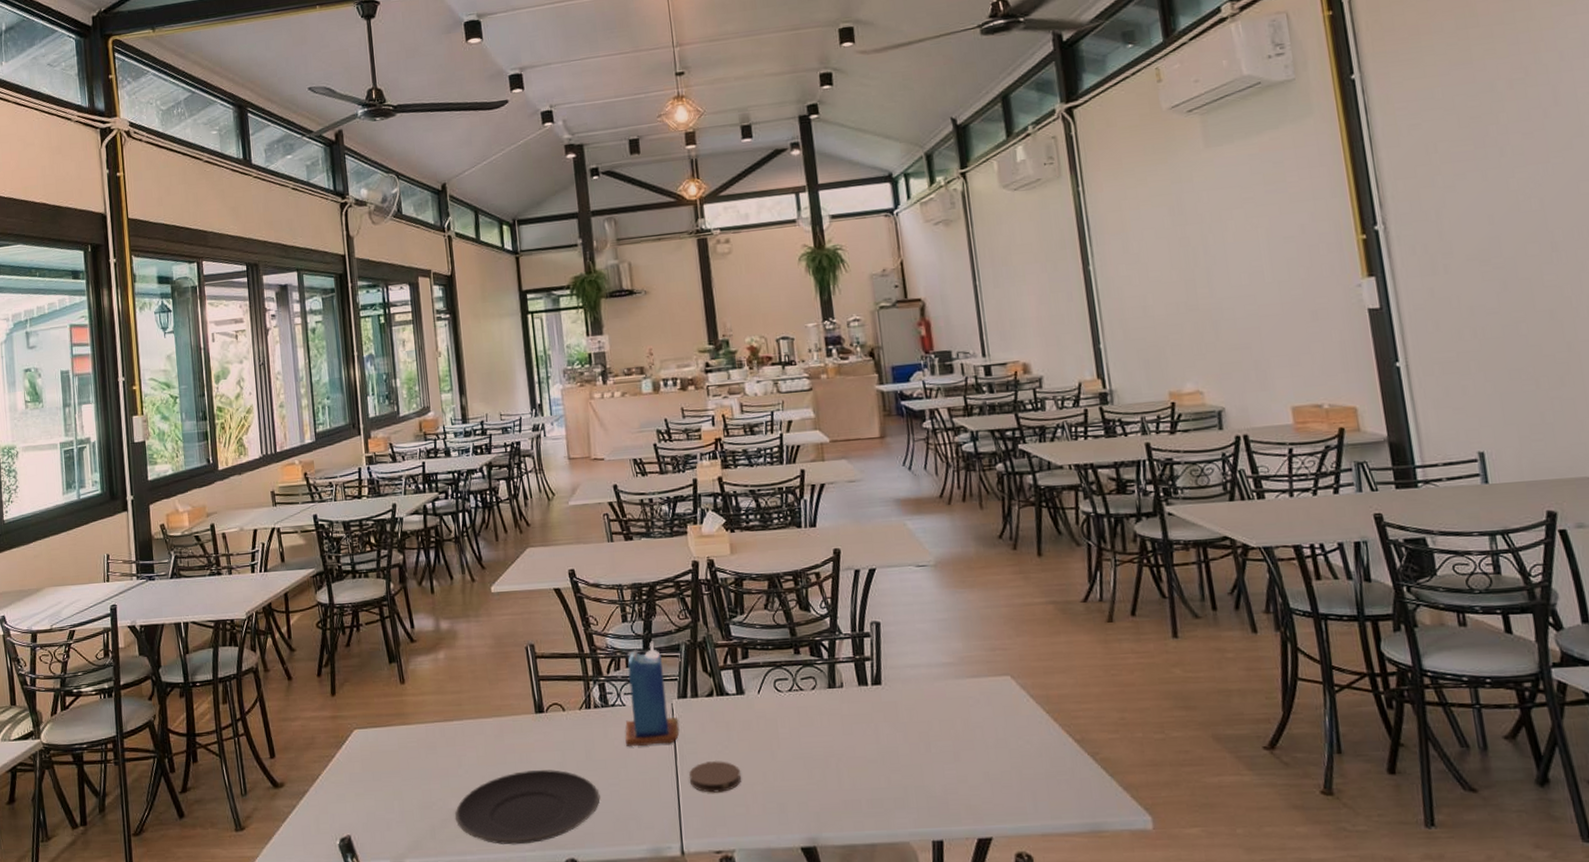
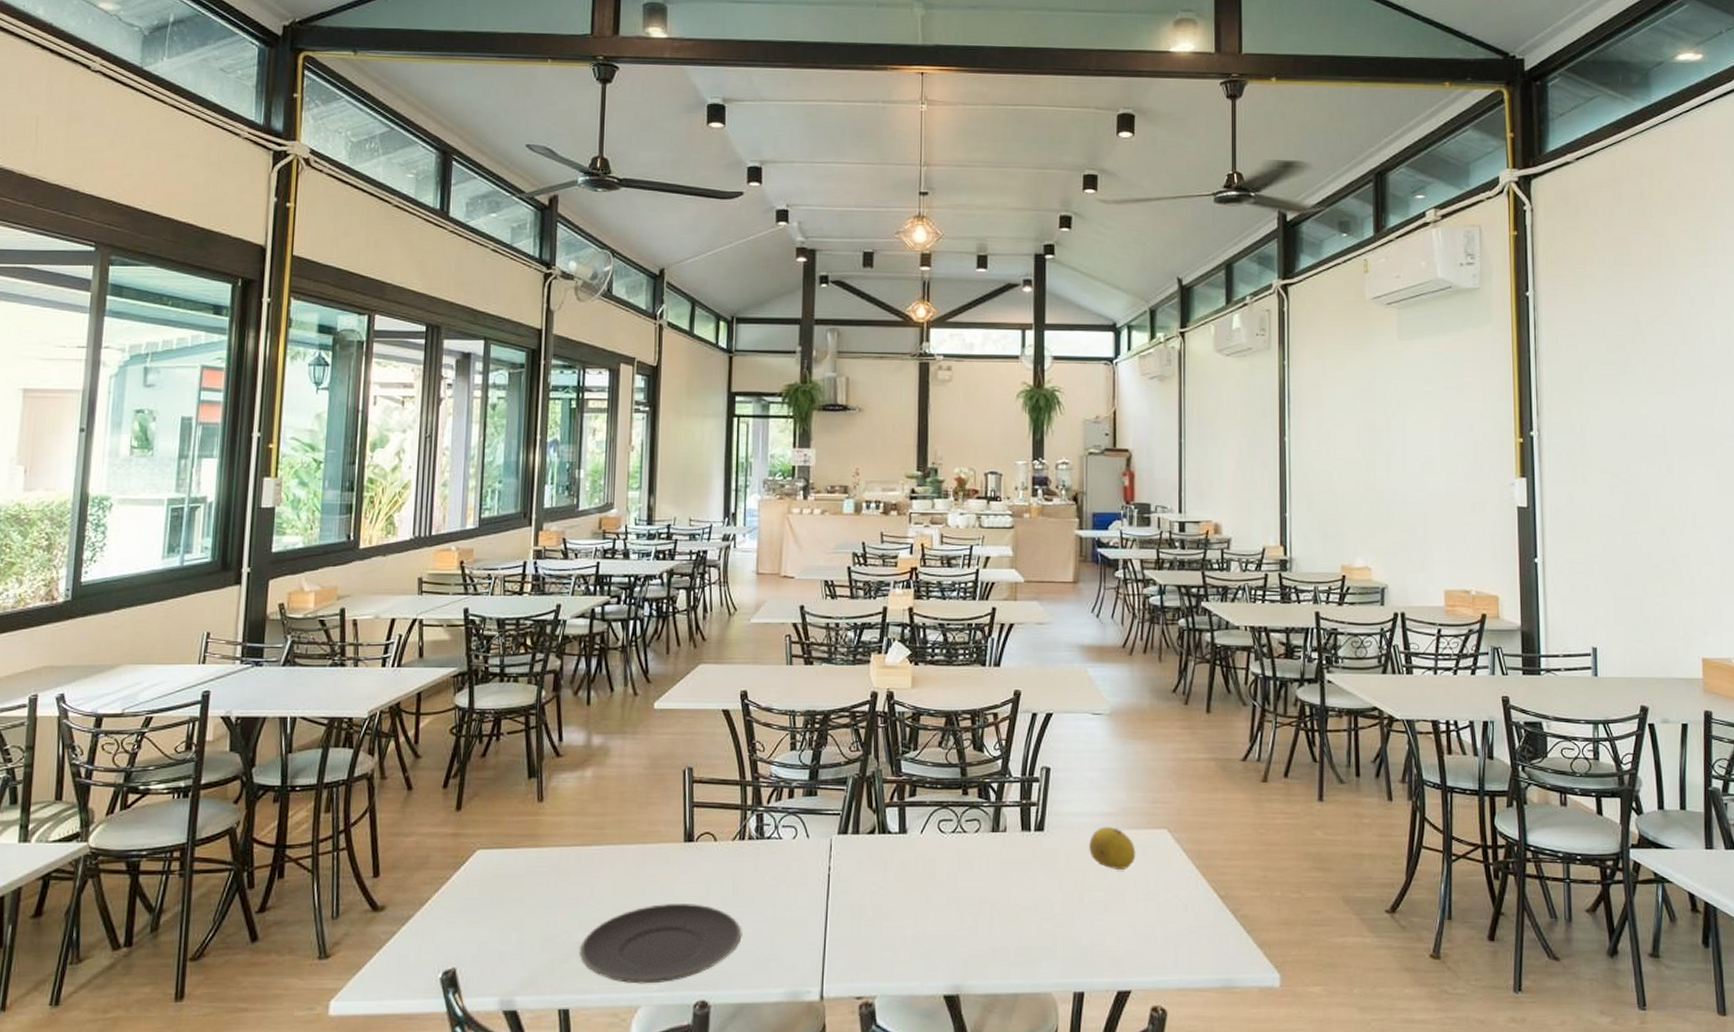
candle: present [625,641,680,747] -> none [777,772,836,883]
coaster: present [689,761,741,793] -> none [839,902,892,935]
fruit: none [929,676,981,719] -> present [1089,826,1136,869]

